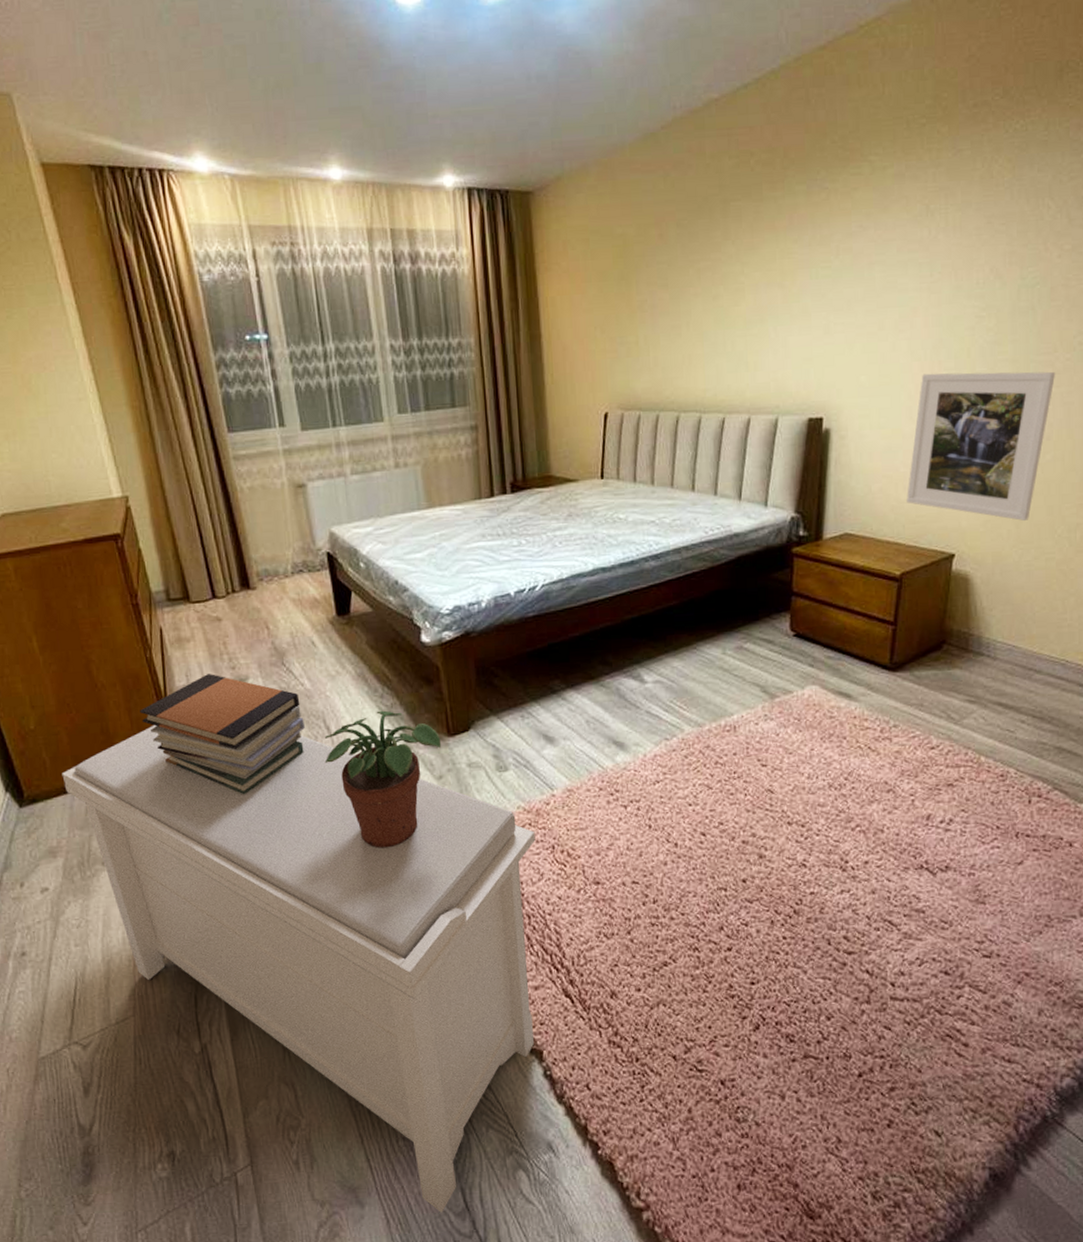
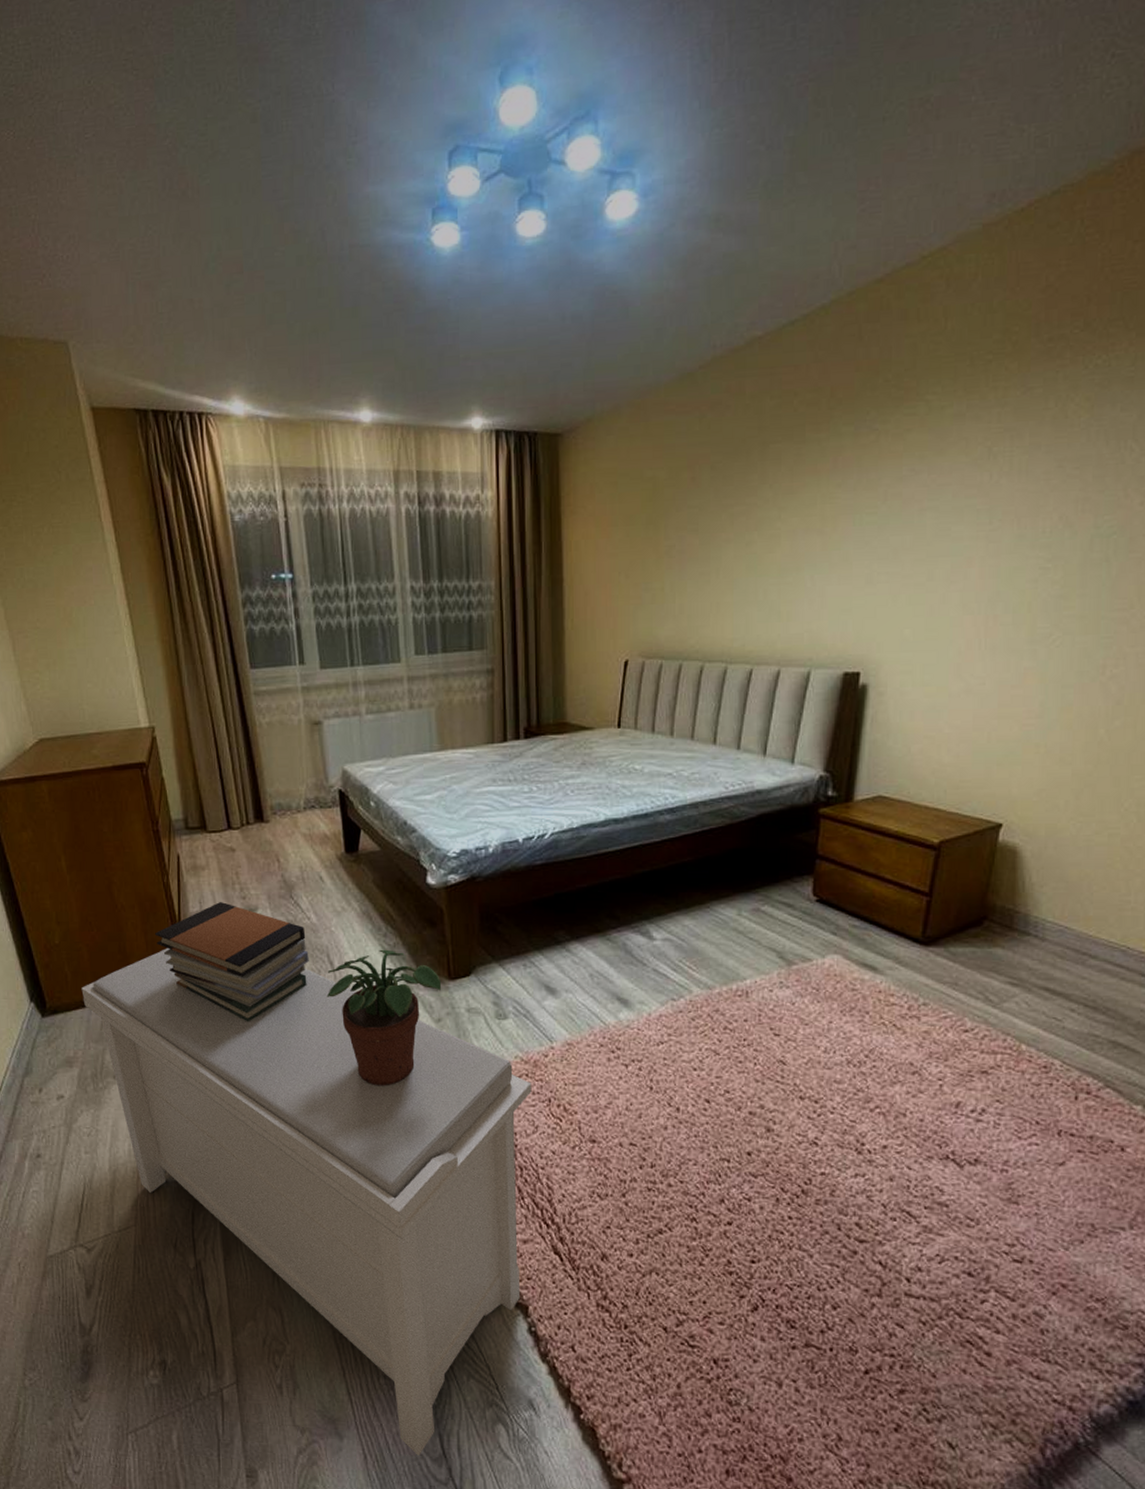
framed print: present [907,371,1056,521] -> none [950,628,1131,791]

